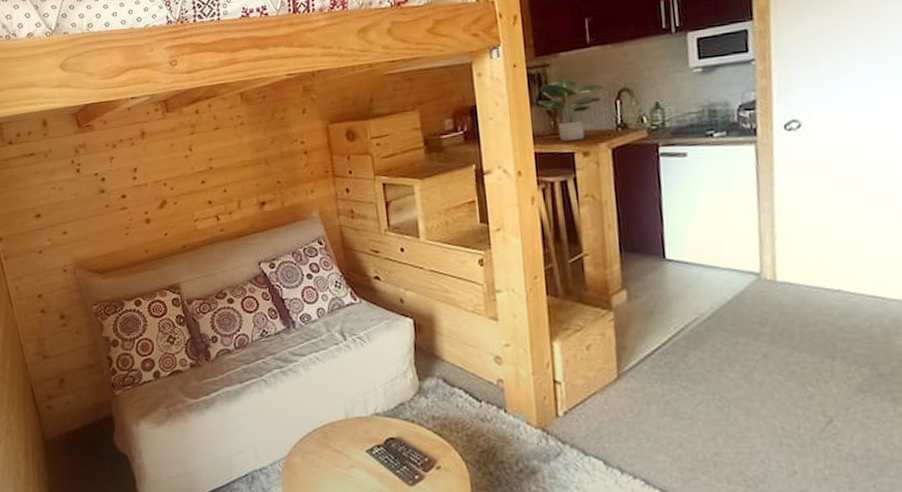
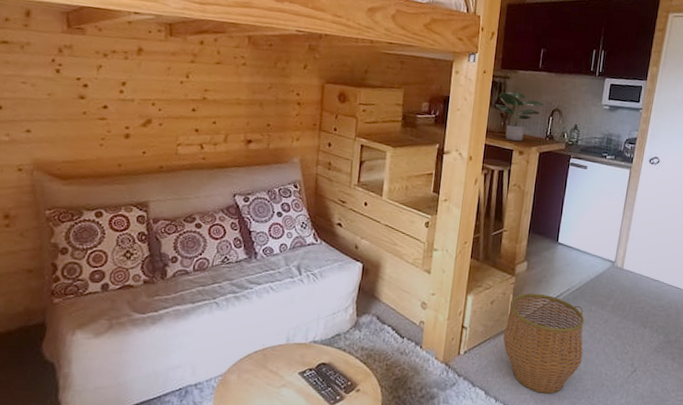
basket: none [613,328,739,460] -> present [503,293,585,394]

